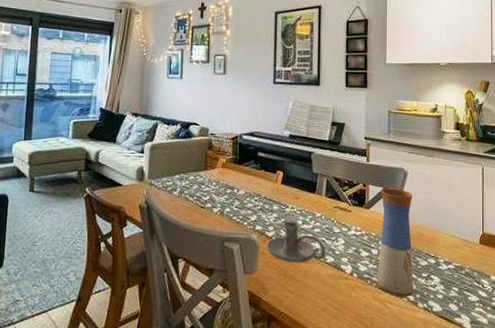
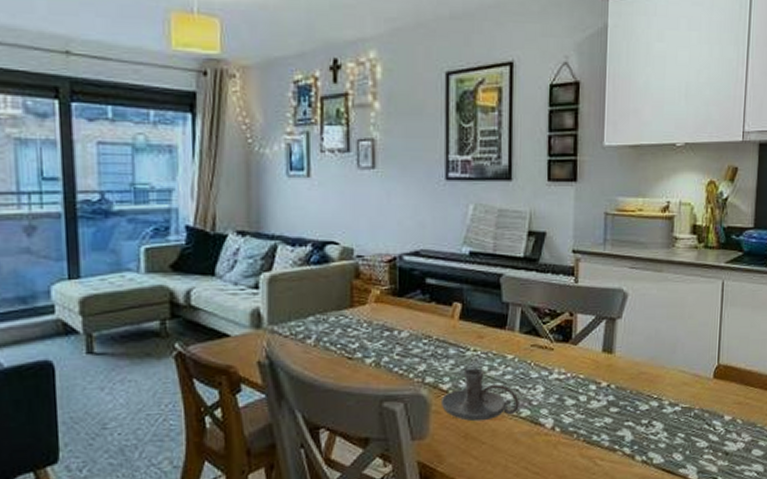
vase: present [377,188,415,297] -> none [585,315,633,451]

